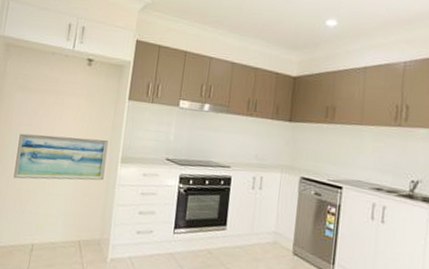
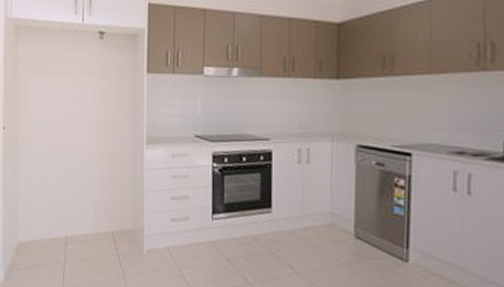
wall art: present [13,133,109,181] -> none [39,119,131,170]

